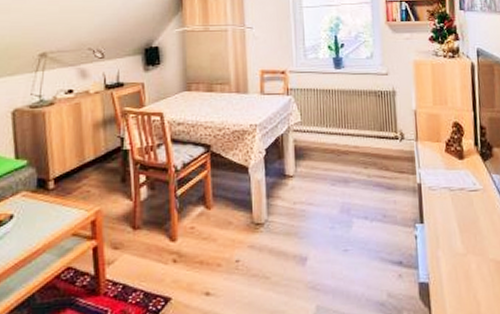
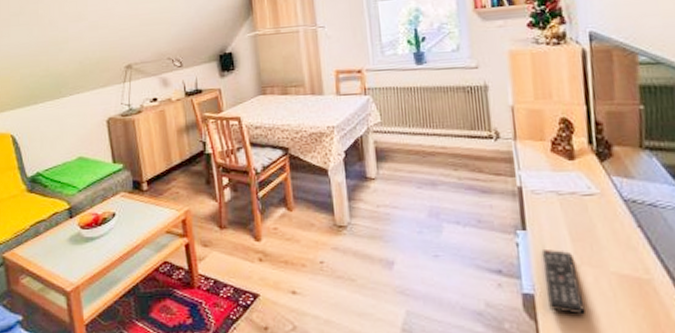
remote control: none [435,241,470,300] -> present [541,250,585,315]

